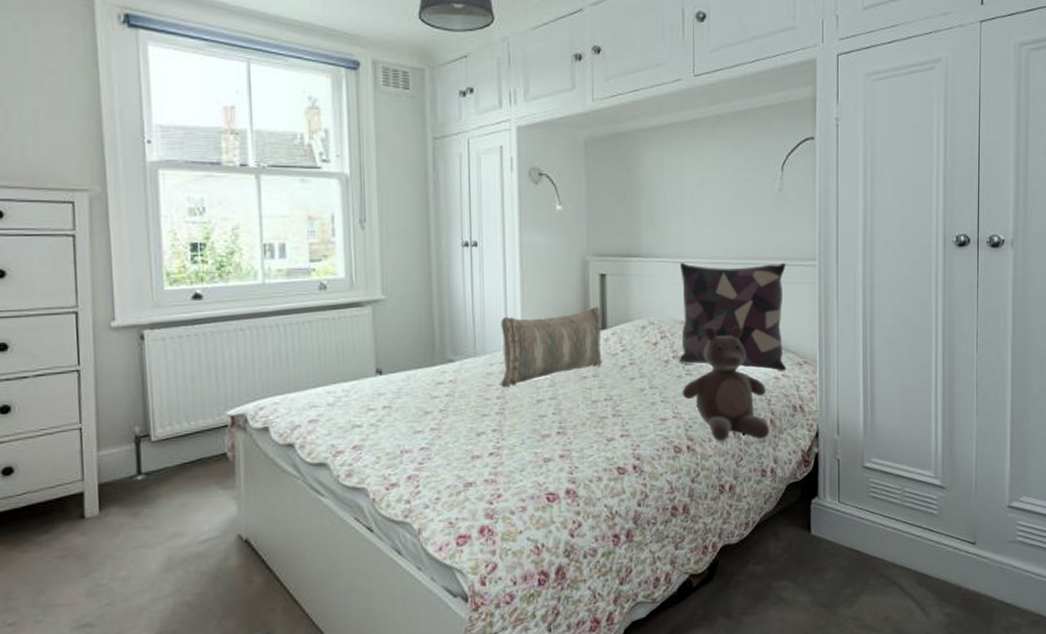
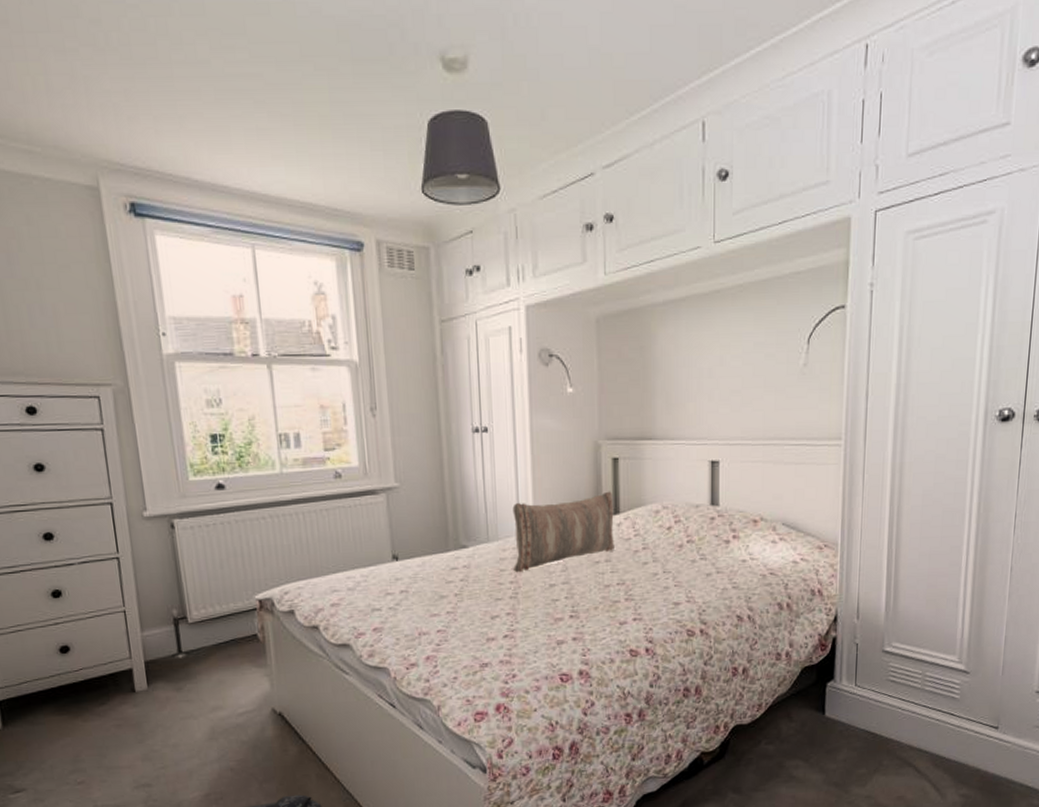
pillow: present [679,262,786,372] -> none [693,442,809,556]
teddy bear: present [682,326,770,442] -> none [696,509,787,626]

